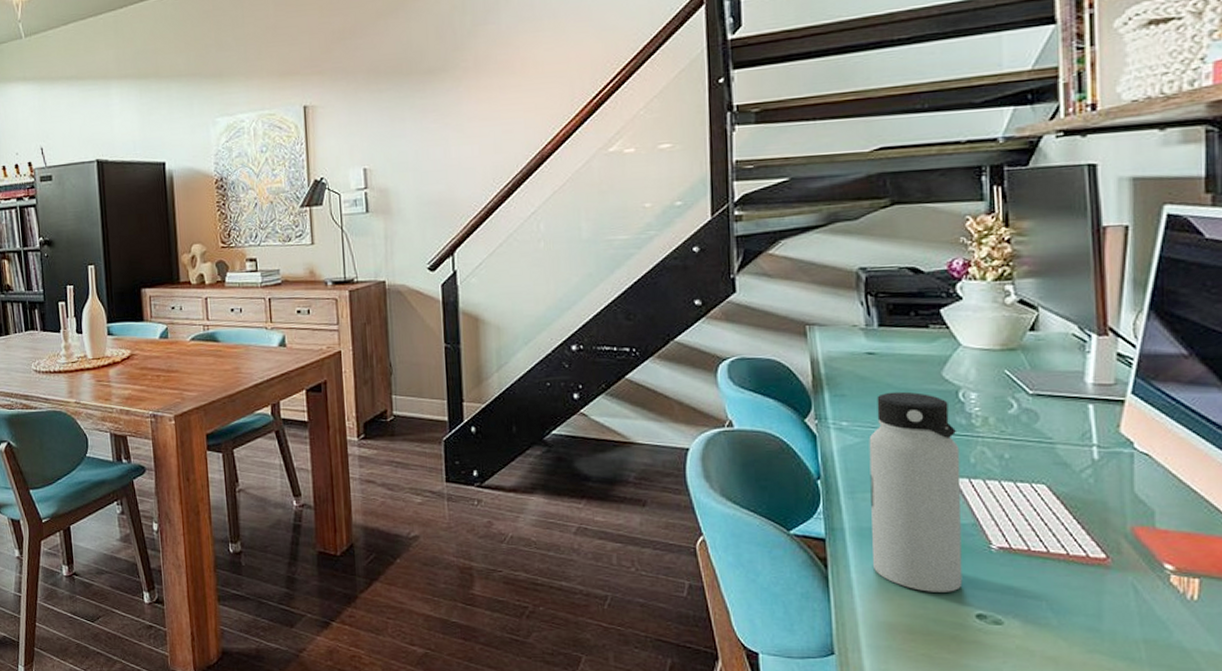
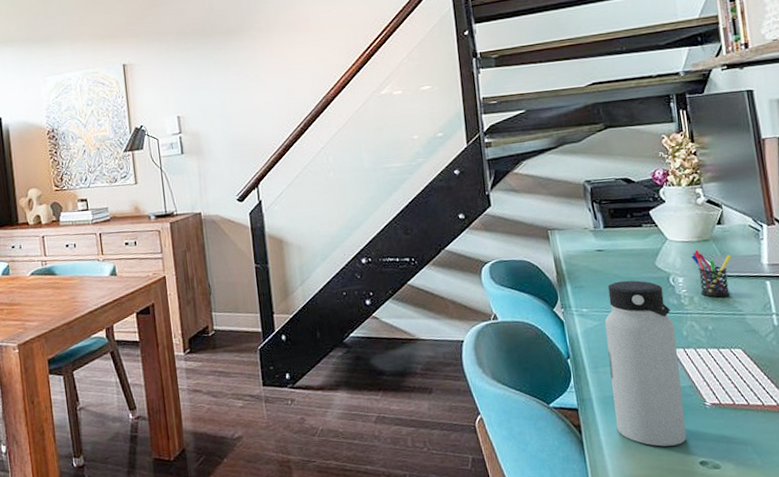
pen holder: none [990,360,1044,420] -> present [691,250,731,298]

